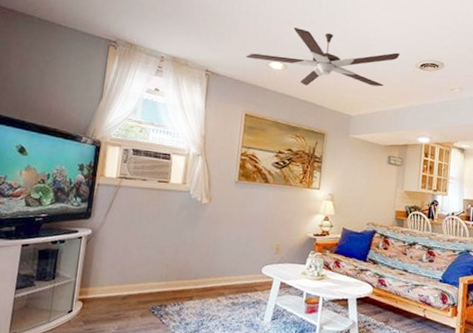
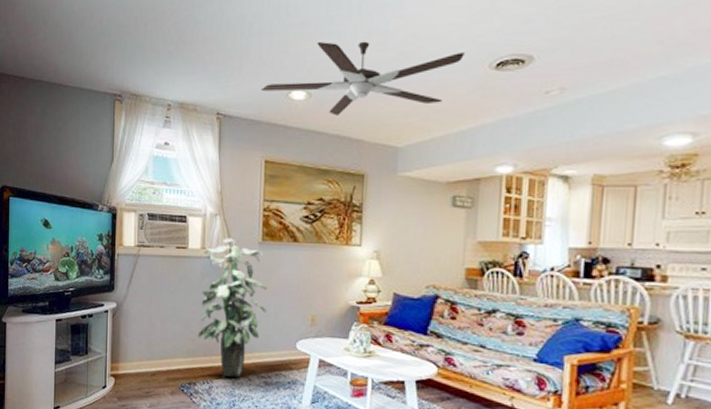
indoor plant: none [172,176,240,299] -> present [197,238,267,378]

